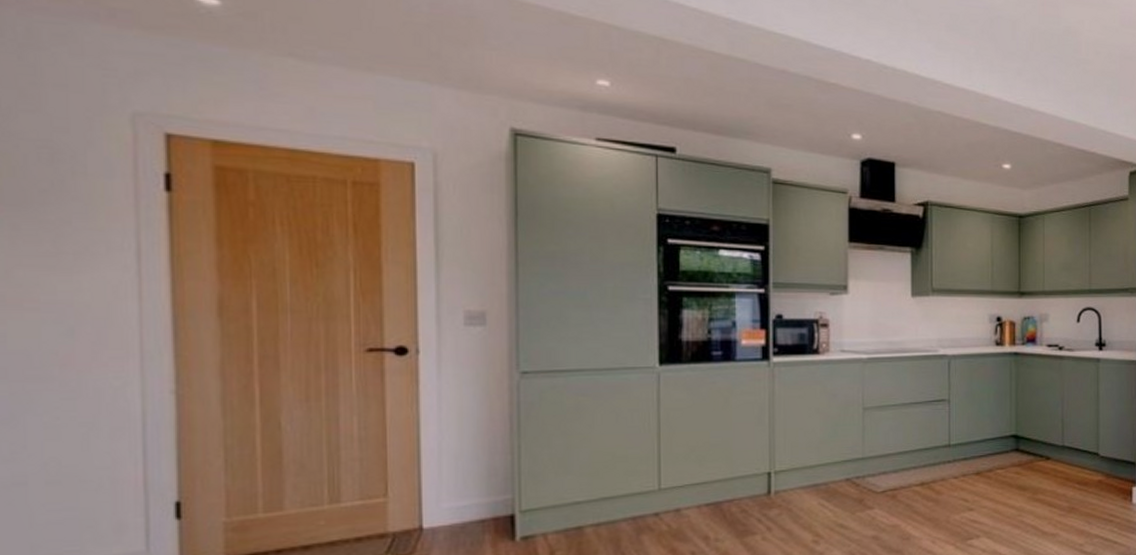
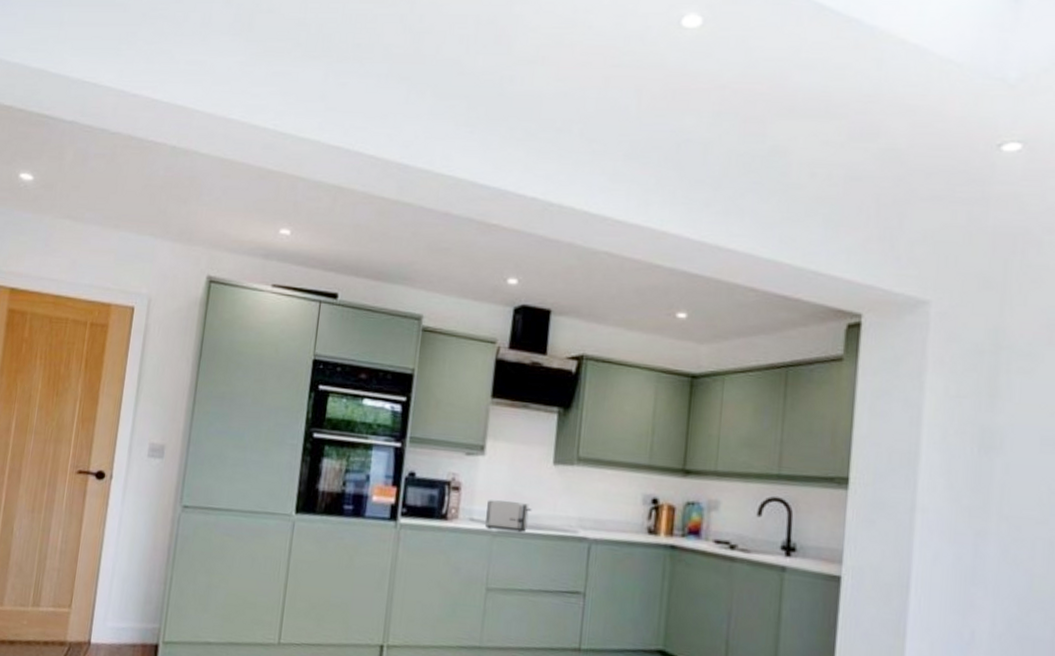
toaster: none [856,331,897,358] -> present [485,499,532,533]

